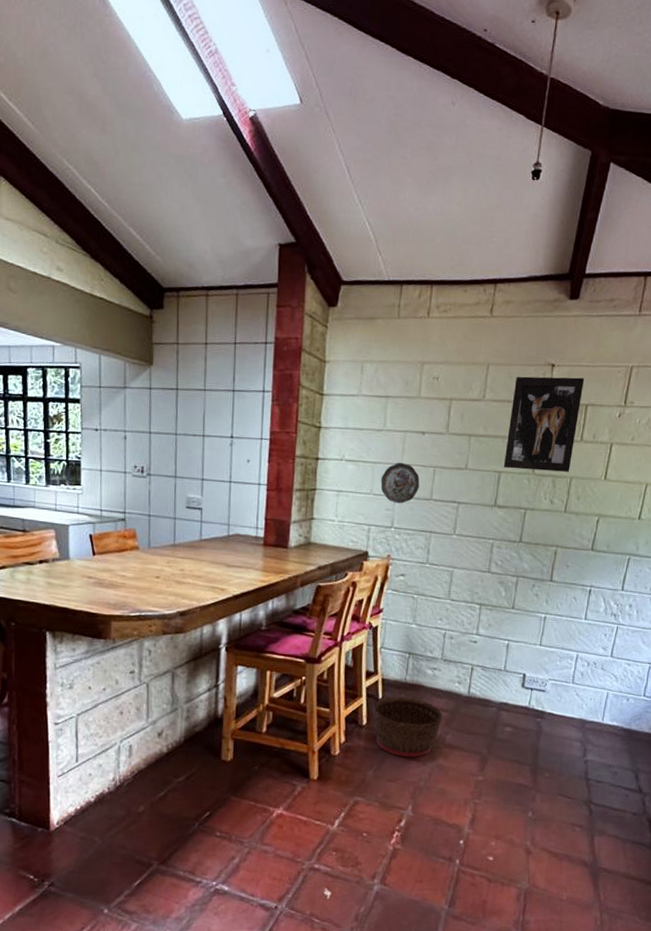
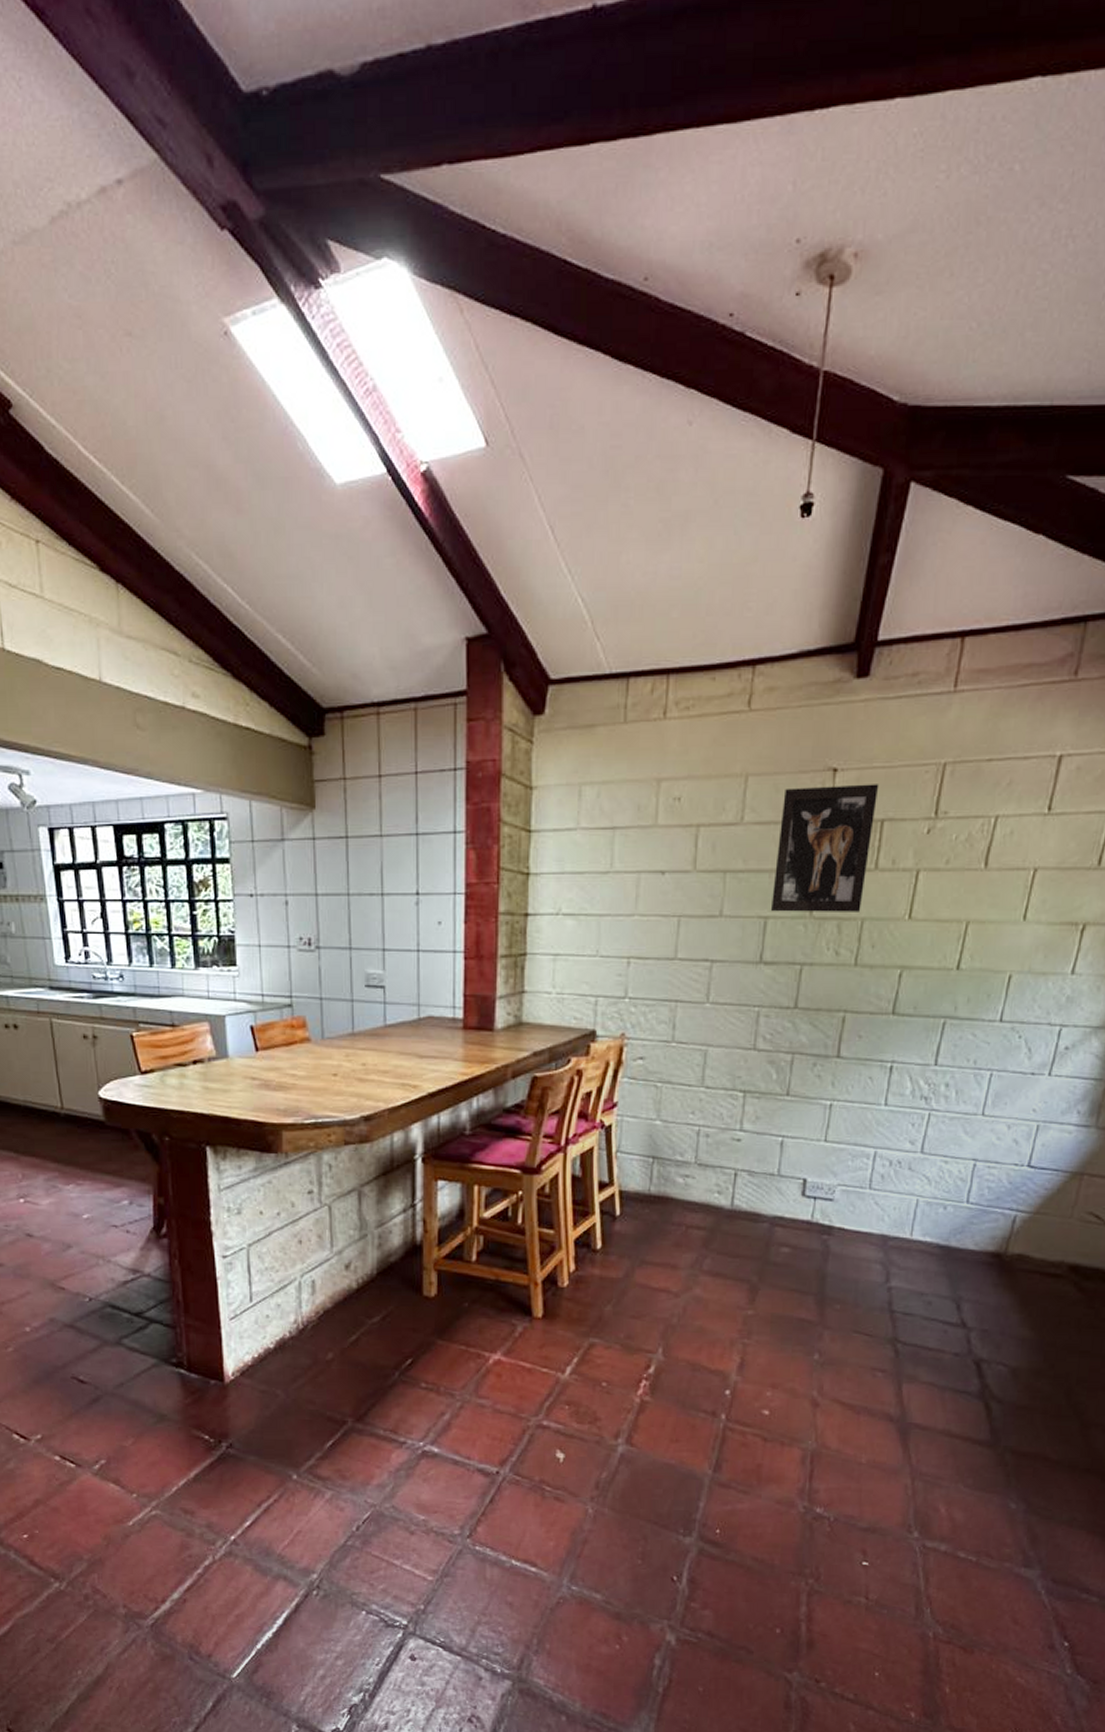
basket: present [373,697,443,757] -> none [609,1213,699,1288]
decorative plate: present [380,462,420,504] -> none [609,912,660,967]

